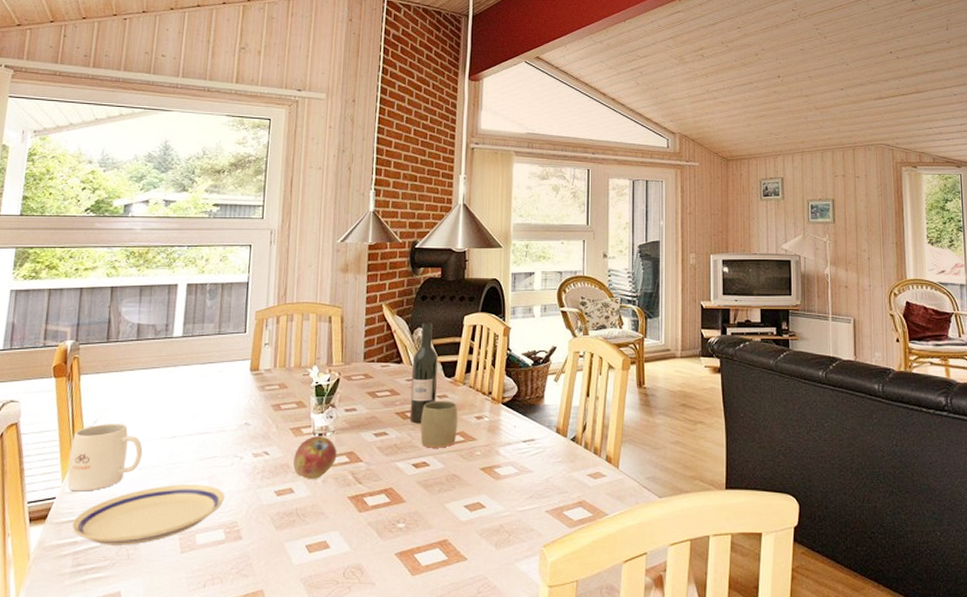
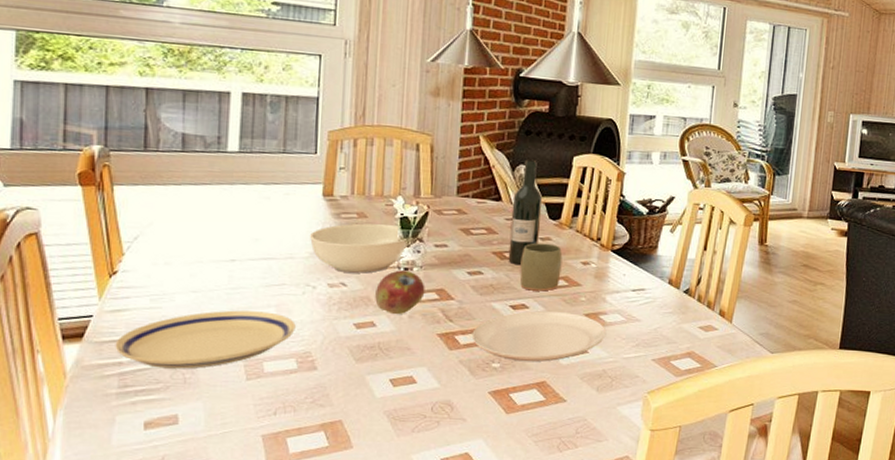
mug: present [67,423,143,492] -> none [105,240,196,312]
bowl: none [239,392,321,441] -> present [310,223,406,274]
plate: none [379,467,501,519] -> present [471,311,606,362]

